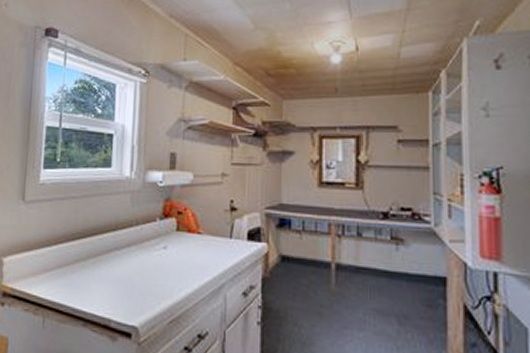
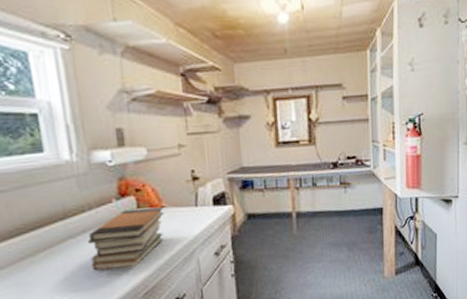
book stack: none [129,230,200,290] -> present [87,207,165,271]

